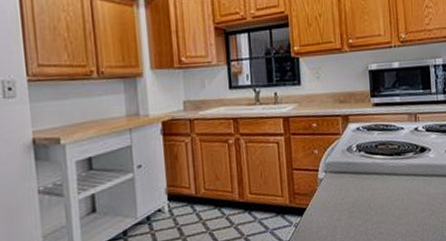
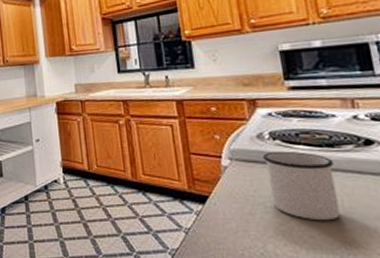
mug: none [350,161,401,219] -> present [262,151,340,221]

